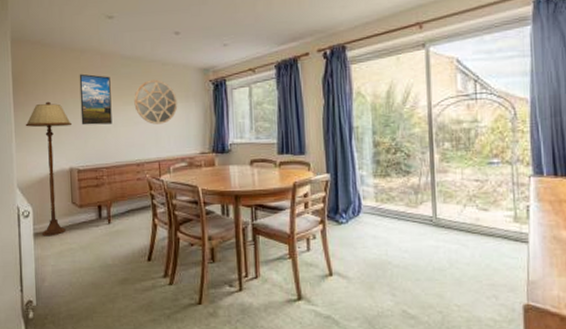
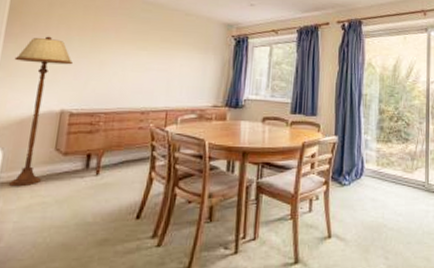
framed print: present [79,73,112,125] -> none [84,12,127,68]
home mirror: present [134,79,178,125] -> none [148,28,197,73]

